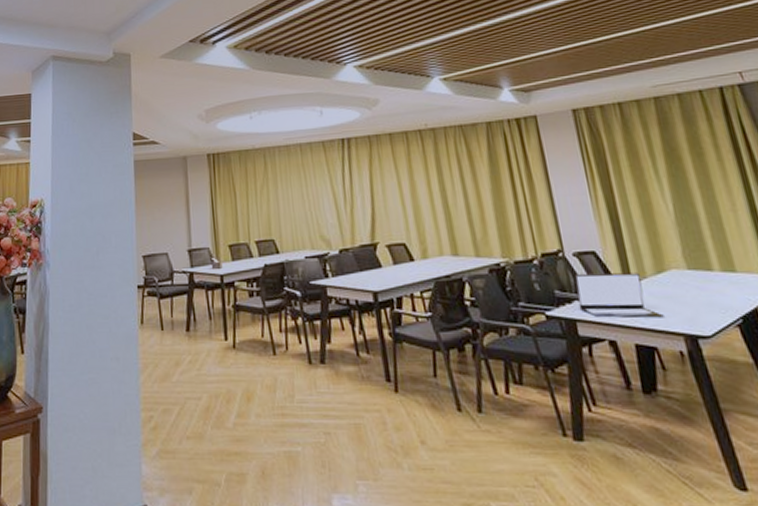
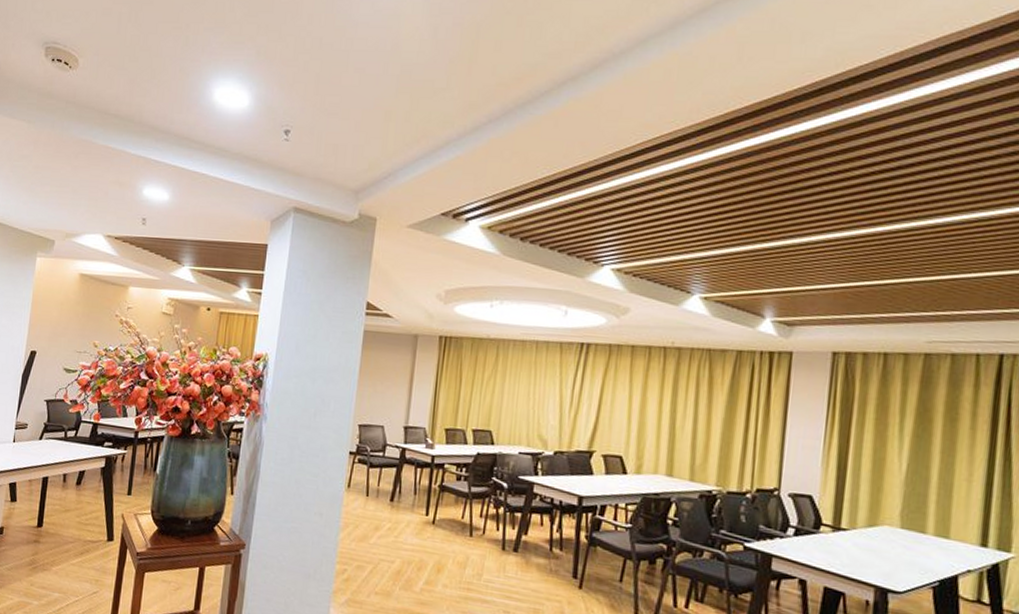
laptop: present [575,272,664,318] -> none [779,513,862,568]

